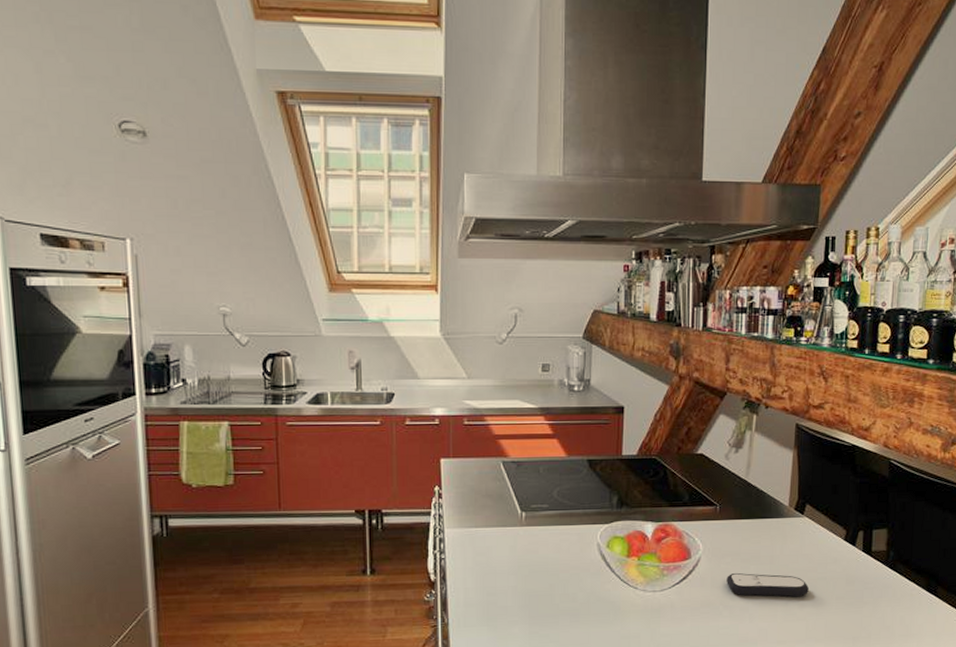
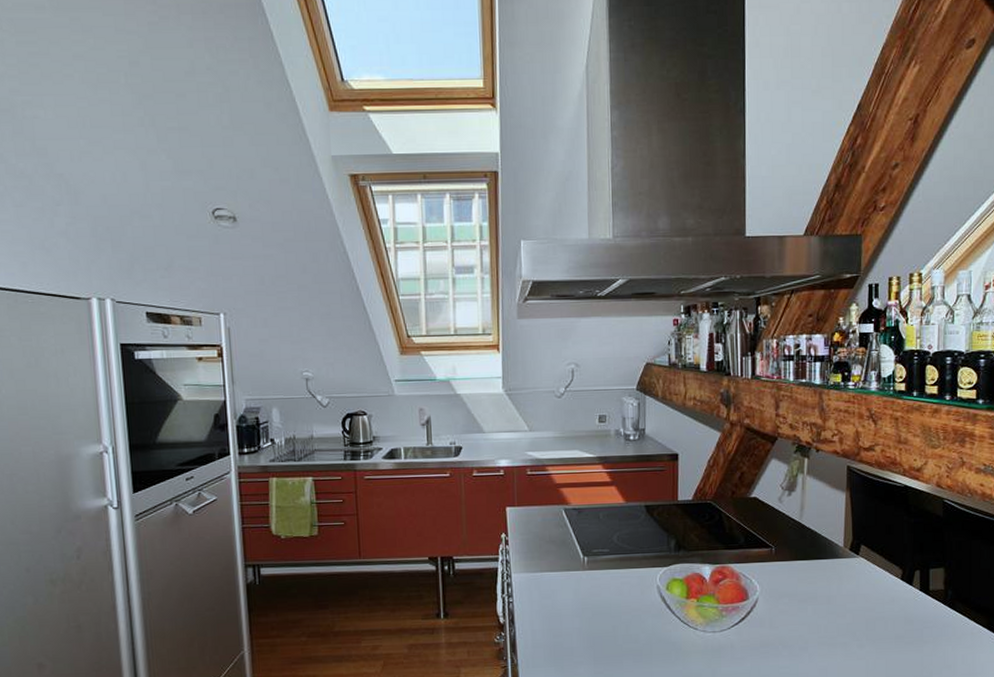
remote control: present [727,572,809,597] -> none [785,613,867,637]

